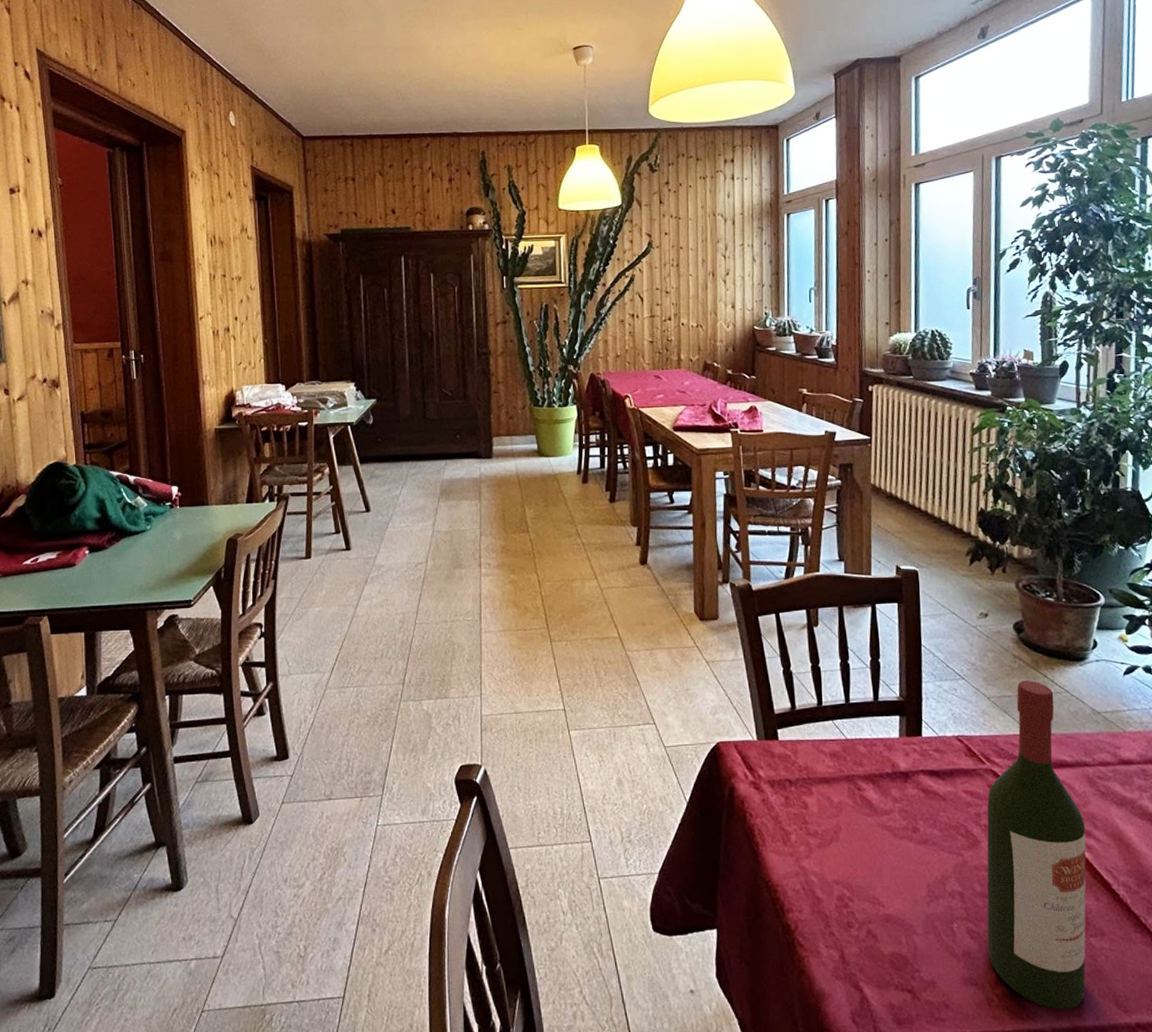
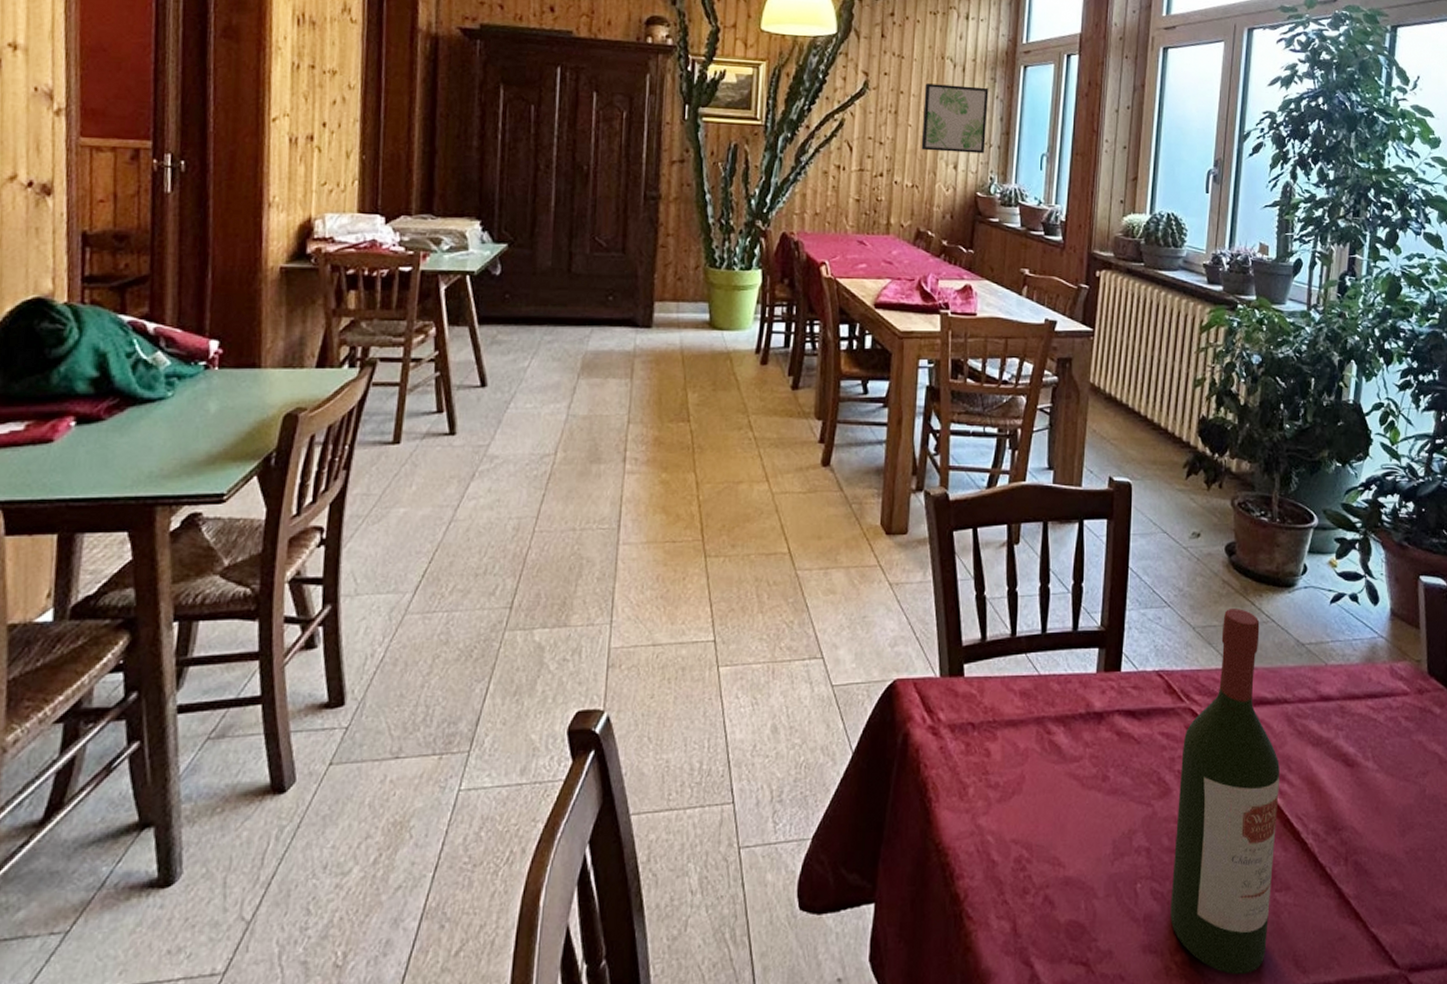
wall art: none [700,236,759,295] -> present [921,83,989,154]

